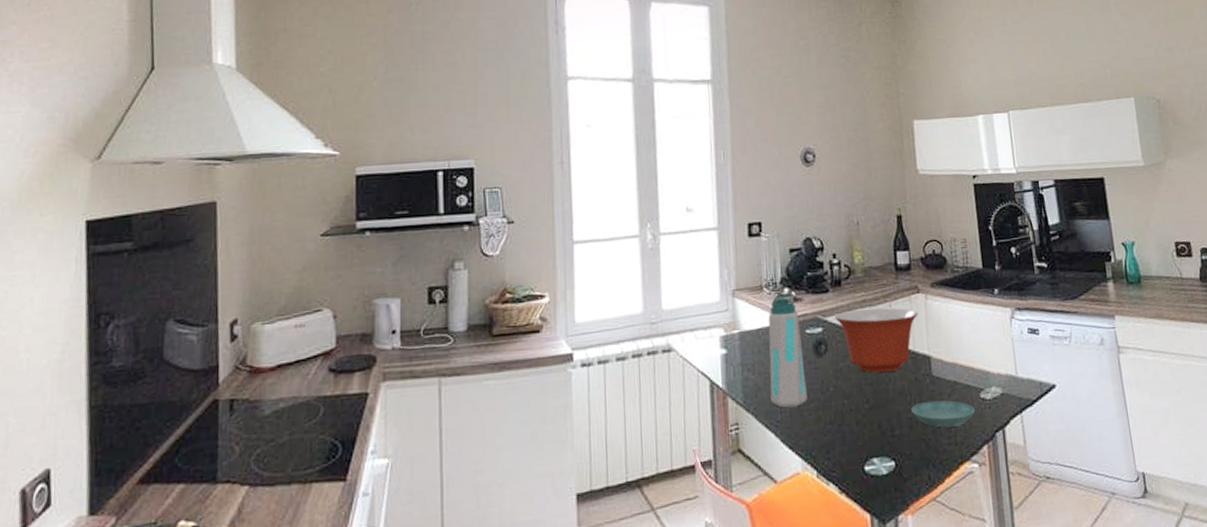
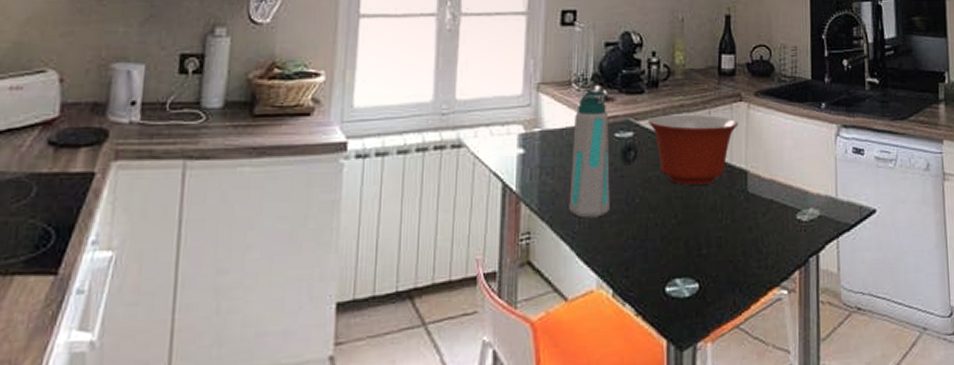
saucer: present [911,400,975,428] -> none [722,219,789,249]

